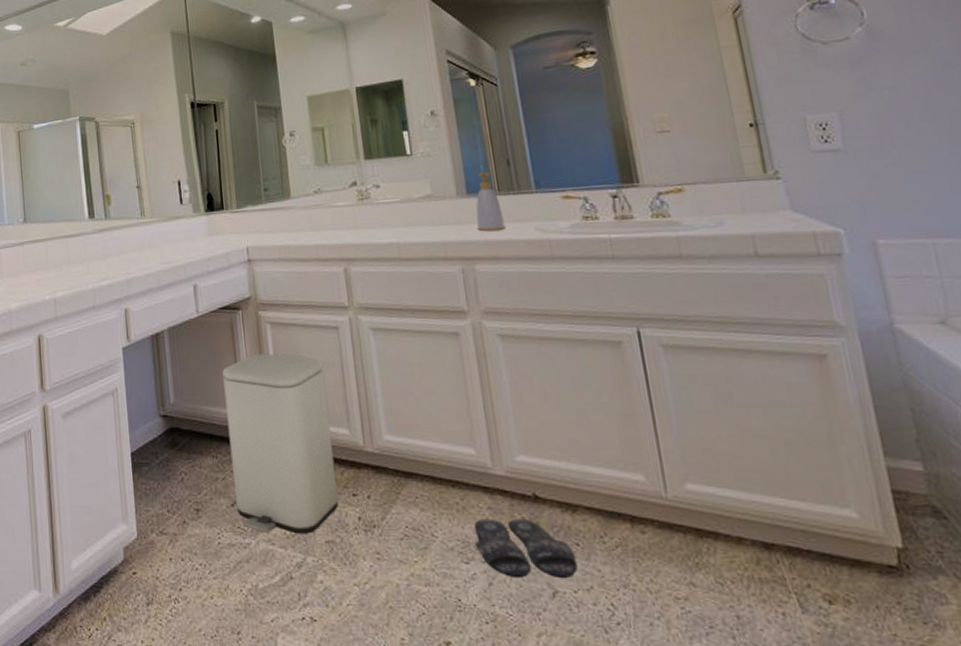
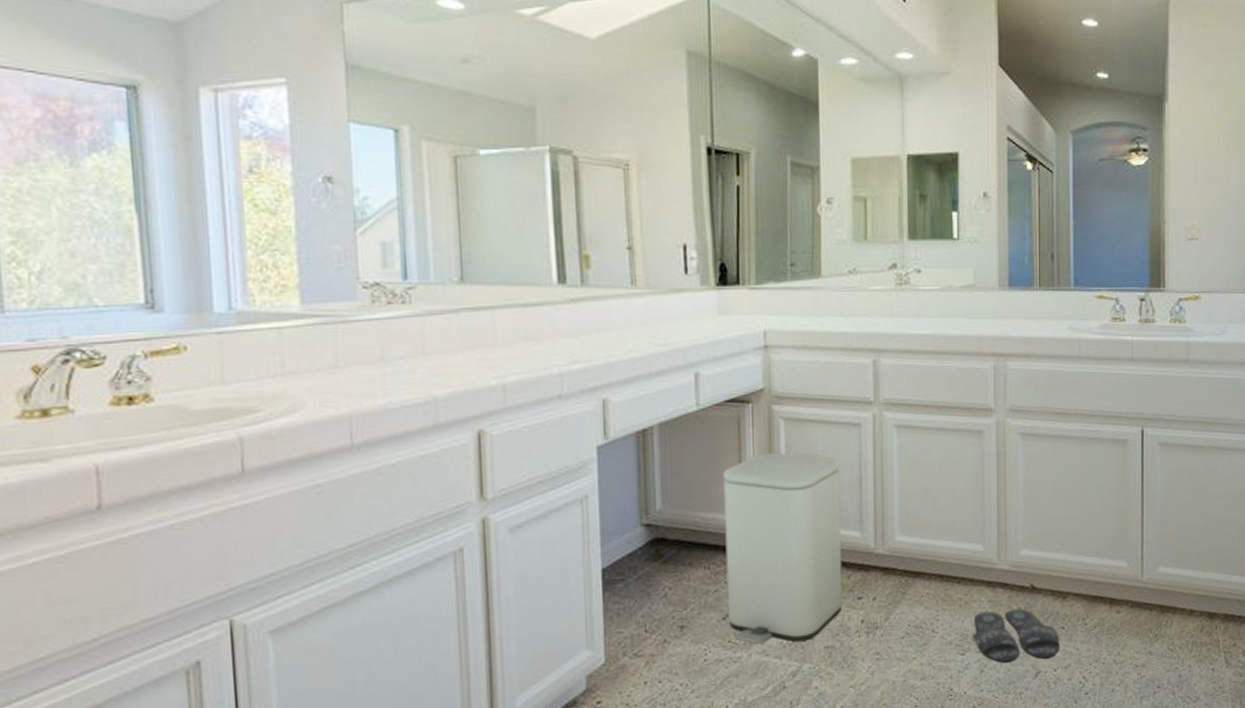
soap bottle: present [476,171,505,232] -> none [1013,264,1040,328]

